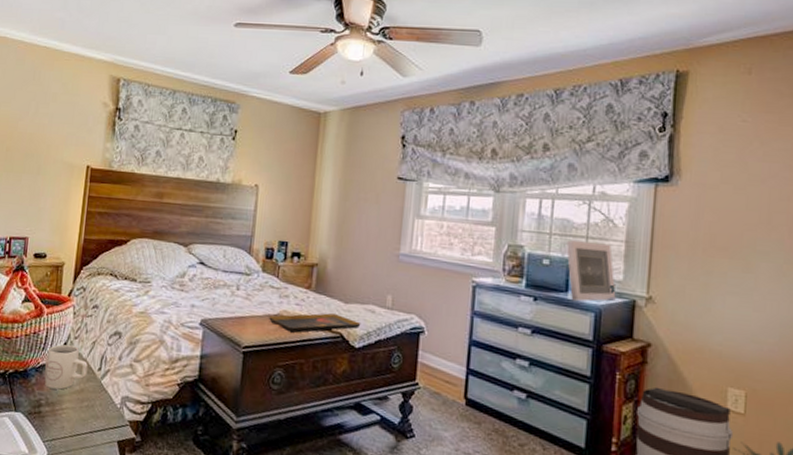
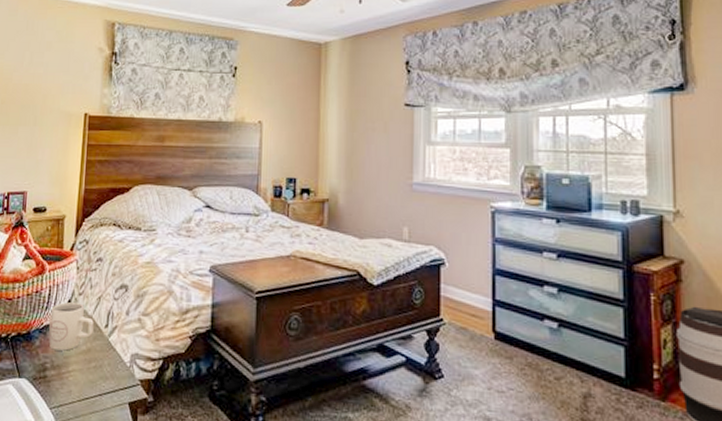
decorative tray: present [268,313,361,333] -> none [280,250,378,273]
picture frame: present [566,240,616,302] -> none [585,157,642,221]

